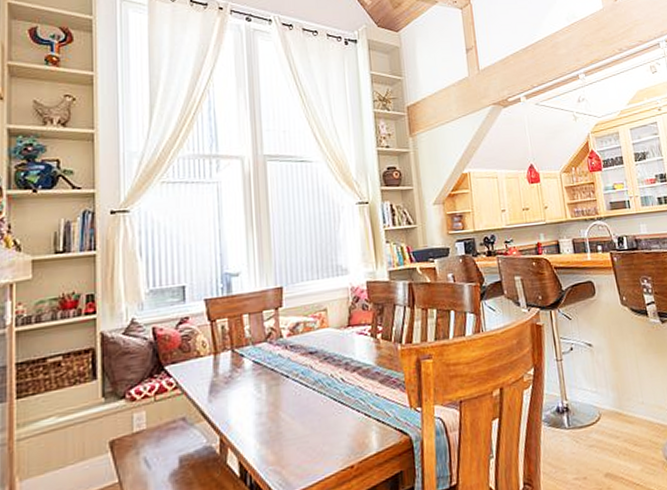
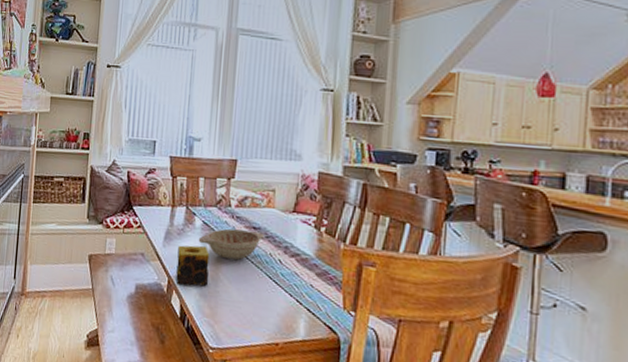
candle: none [228,387,269,441] -> present [176,245,210,287]
decorative bowl: none [250,356,323,395] -> present [198,228,265,261]

